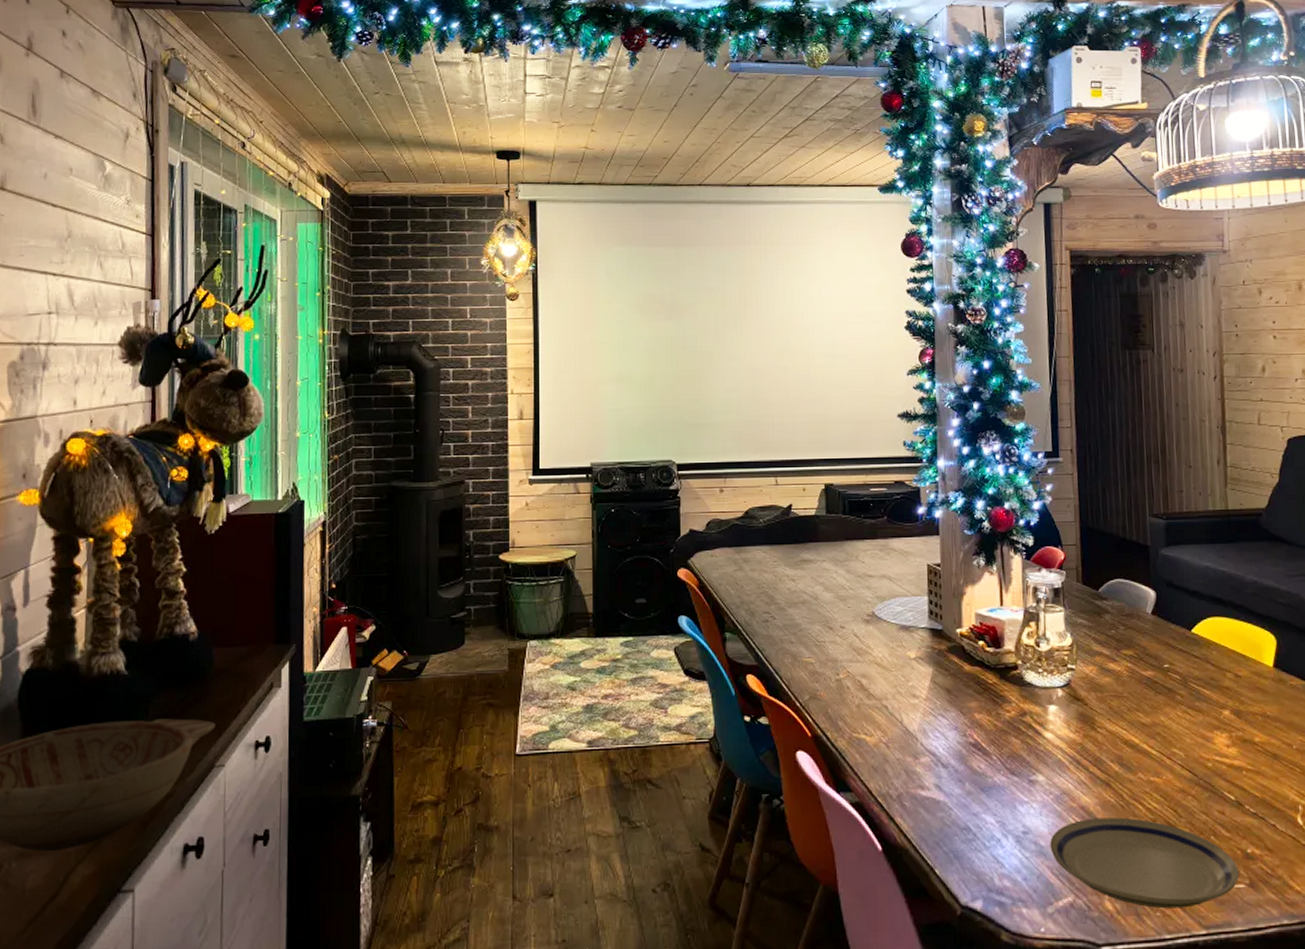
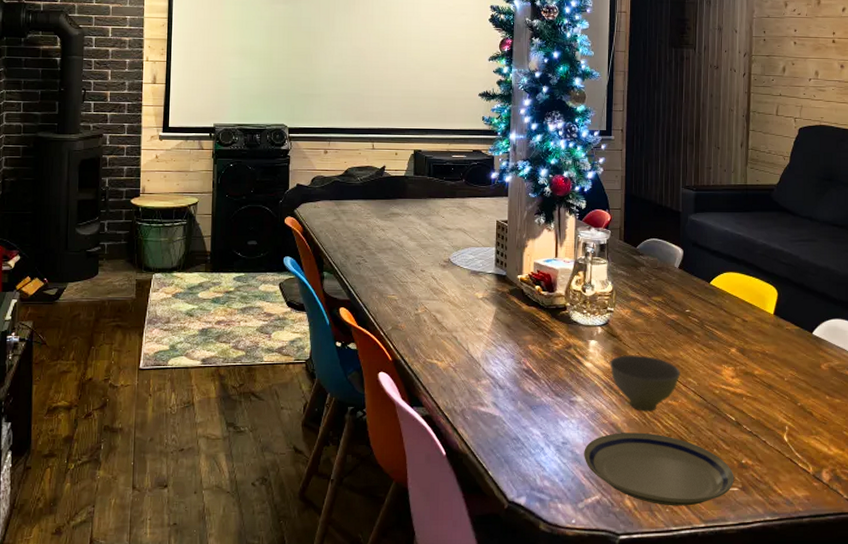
bowl: none [1074,721,1163,791] -> present [609,355,681,412]

